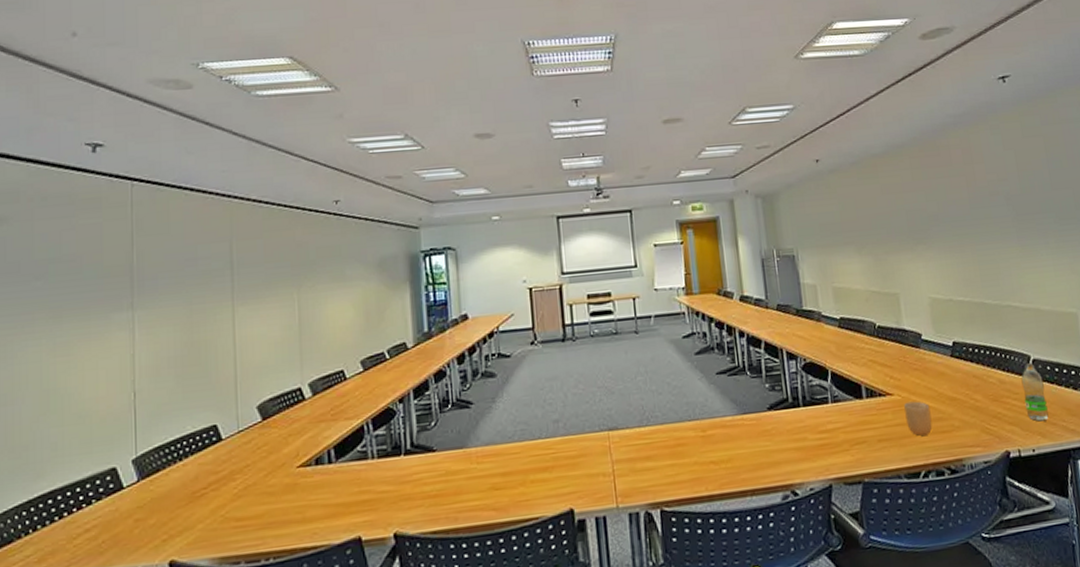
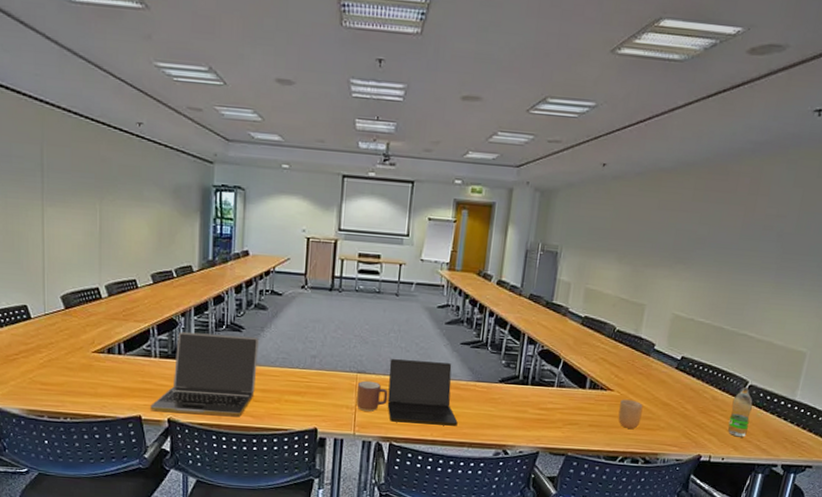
laptop: none [371,411,494,527] -> present [150,332,259,416]
mug: none [610,437,649,476] -> present [356,380,388,412]
laptop: none [642,399,733,482] -> present [387,359,458,426]

